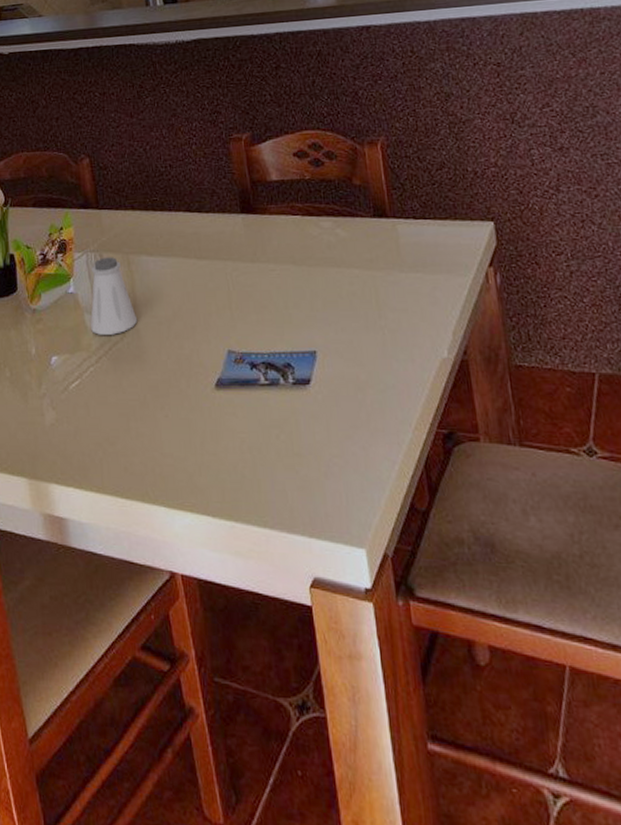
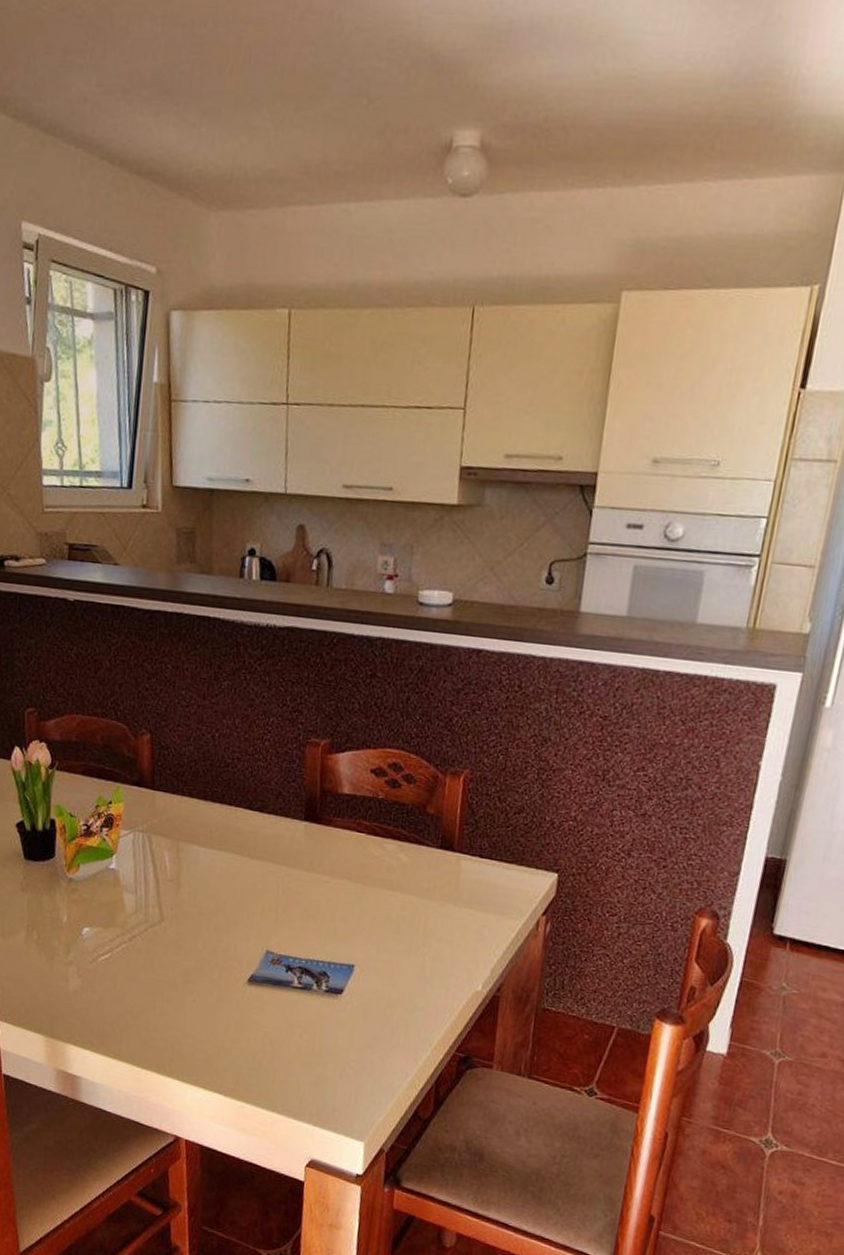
saltshaker: present [90,257,138,335] -> none [128,839,179,917]

